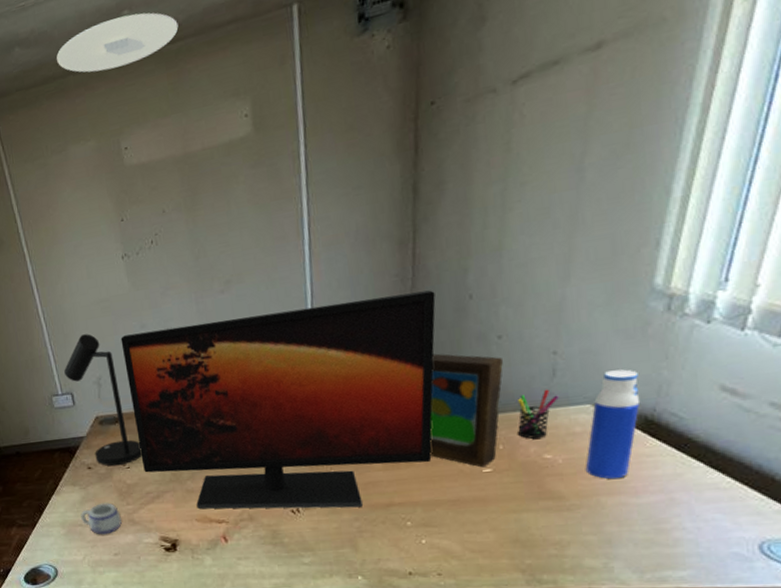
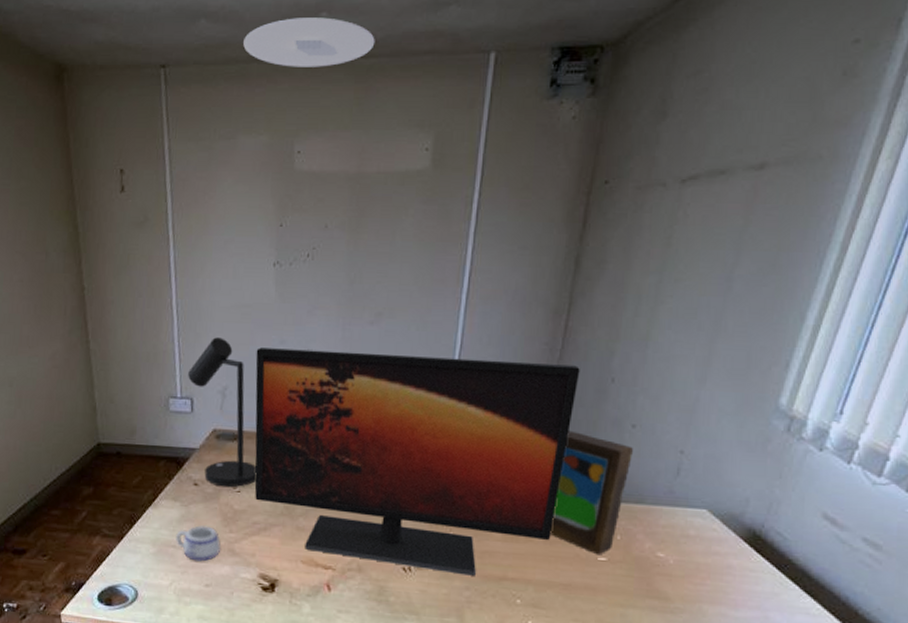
pen holder: present [518,389,559,439] -> none [637,486,679,535]
water bottle: present [585,369,641,480] -> none [693,480,753,589]

